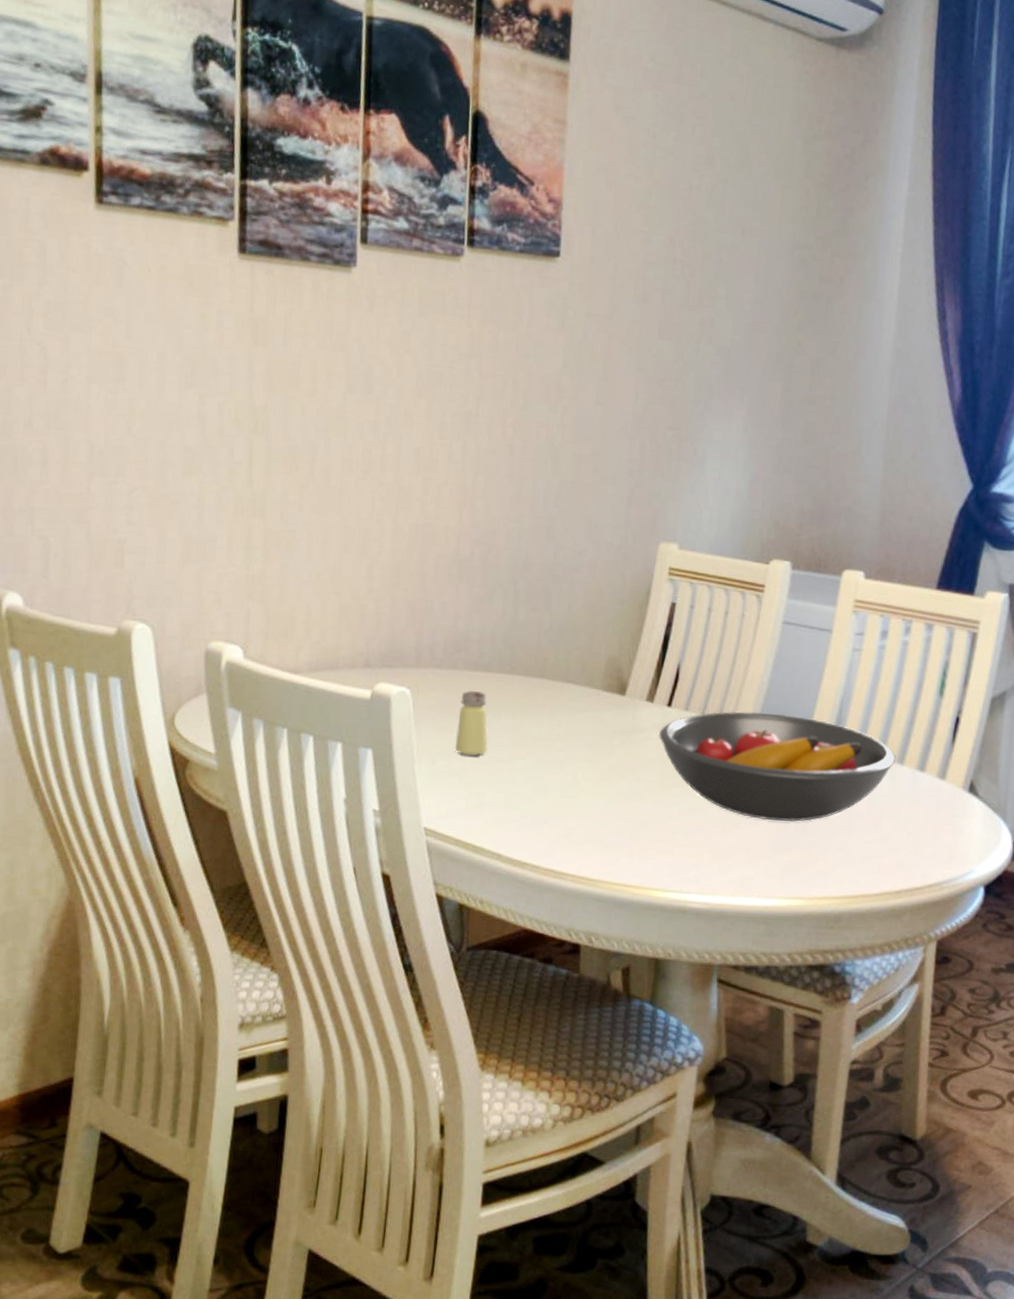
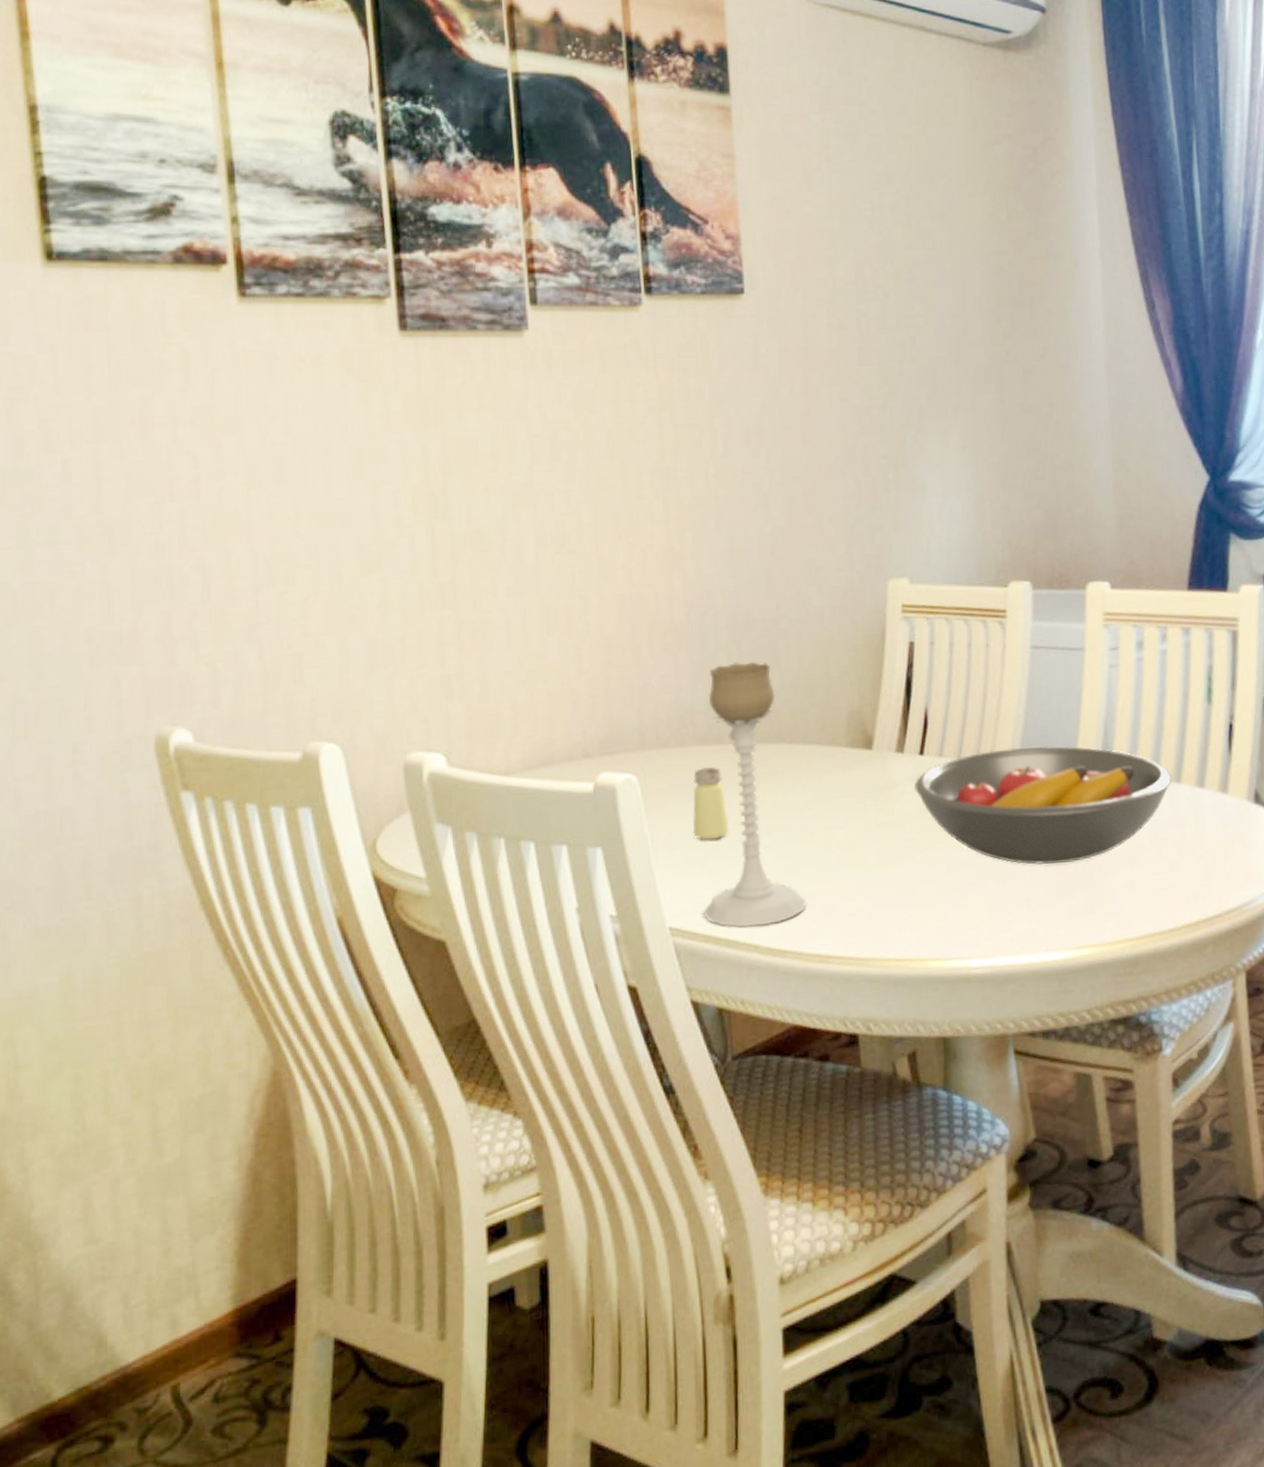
candle holder: none [456,599,549,839] -> present [704,662,806,928]

